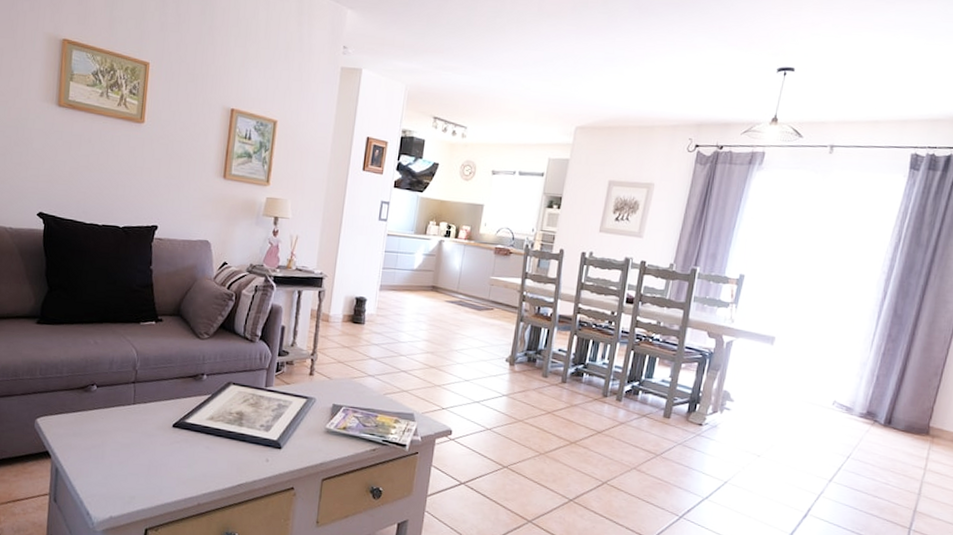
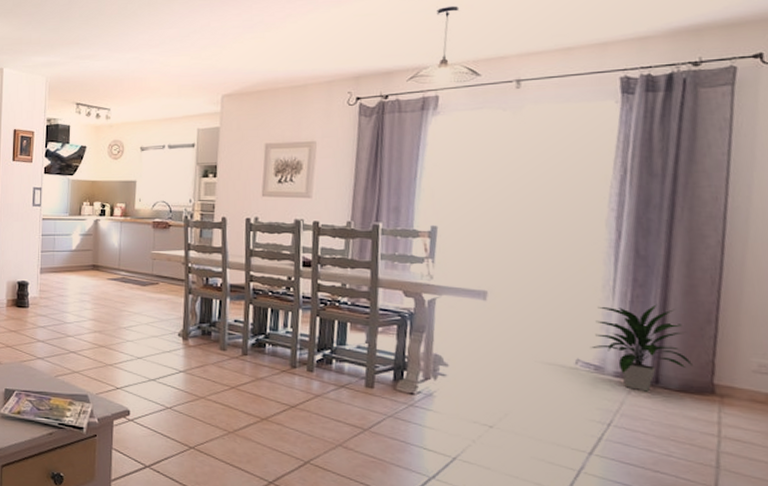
indoor plant: none [846,357,918,431] -> present [590,304,693,392]

